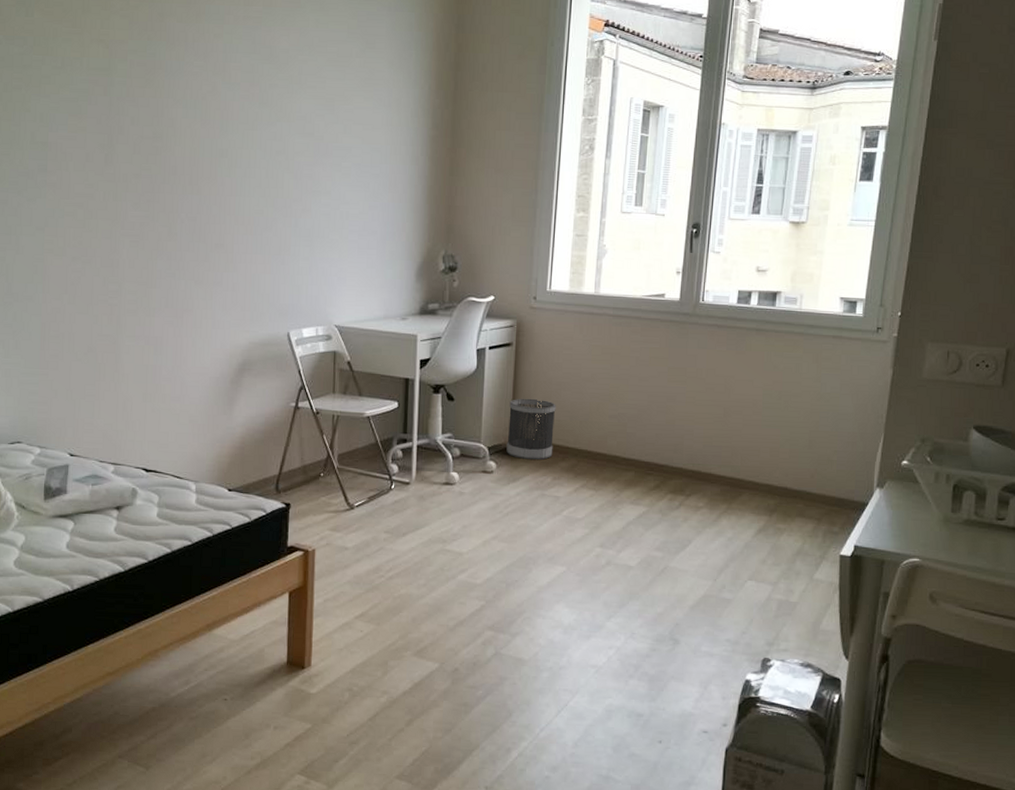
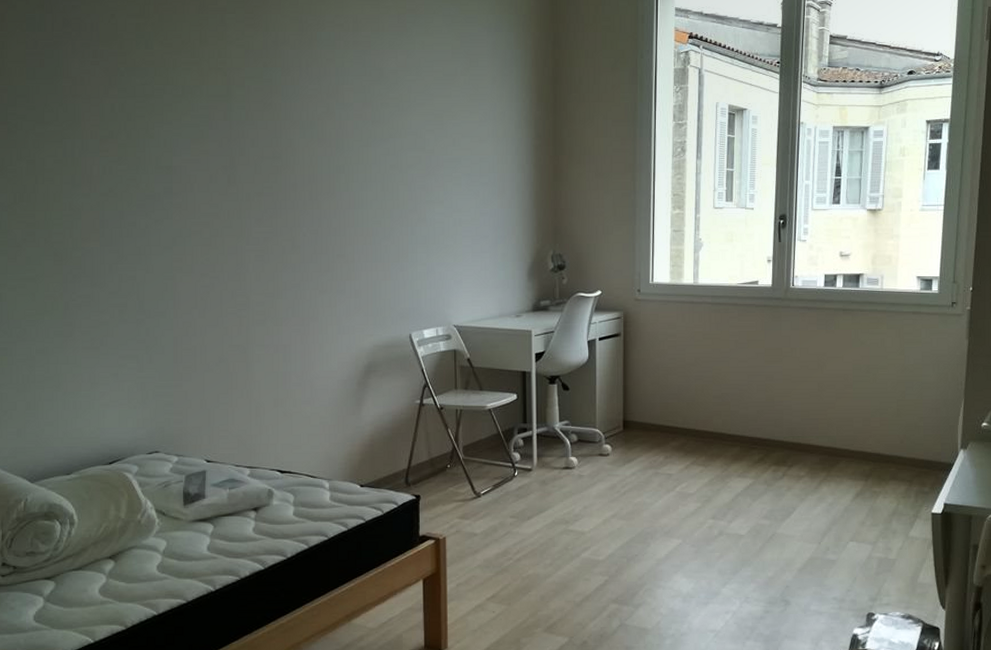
wastebasket: present [506,398,556,460] -> none [620,384,664,442]

